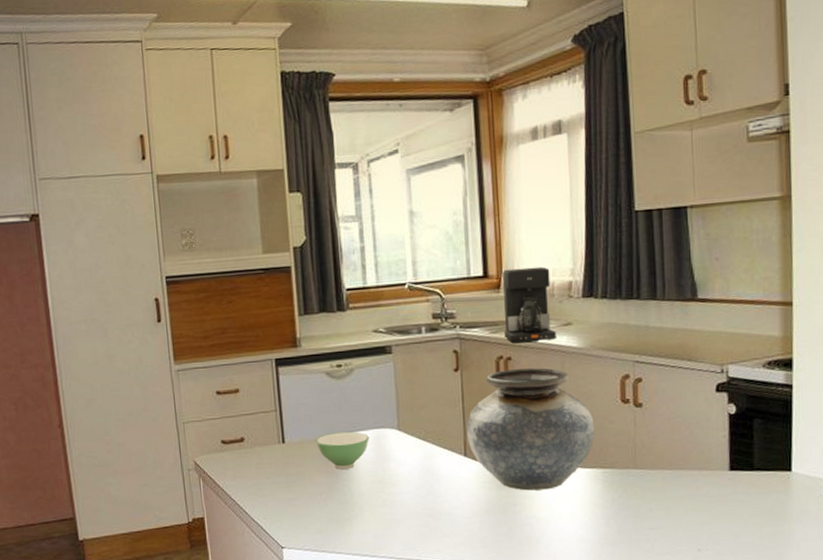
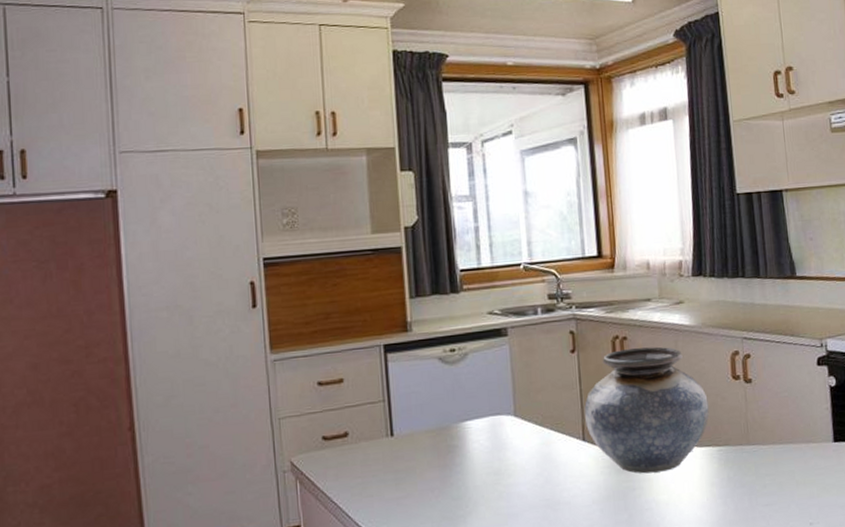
bowl: present [316,432,369,469] -> none [427,420,485,462]
coffee maker: present [503,266,556,343] -> none [616,246,669,323]

